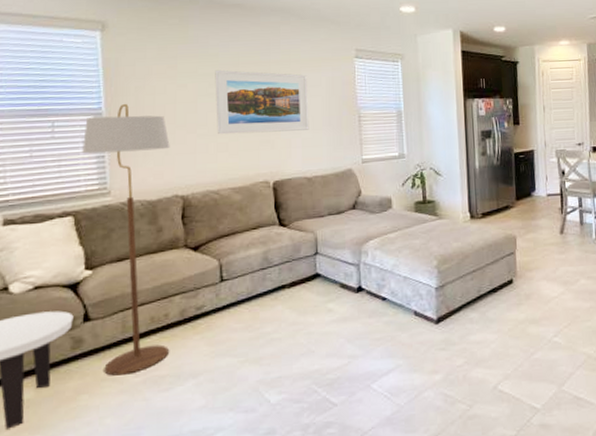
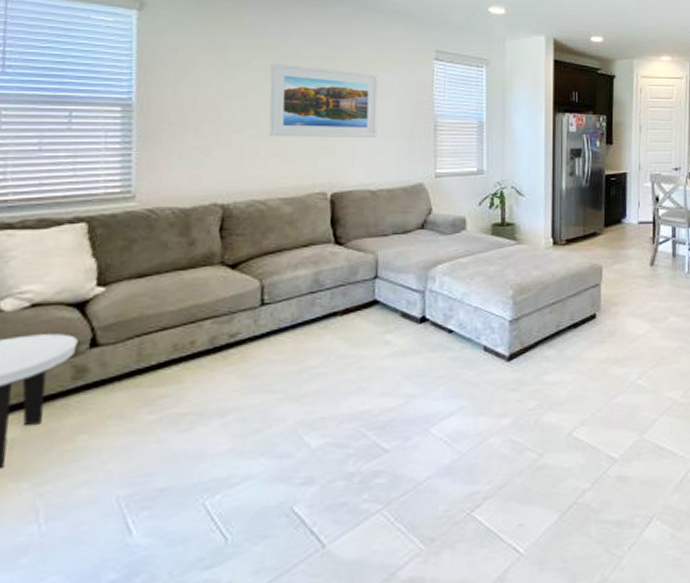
floor lamp: present [82,104,170,376] -> none [104,96,212,413]

